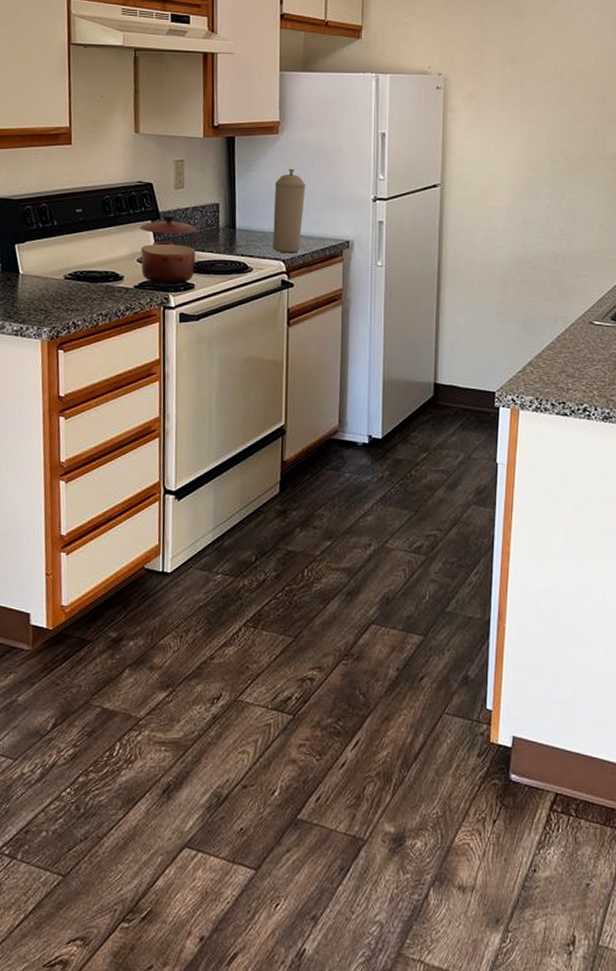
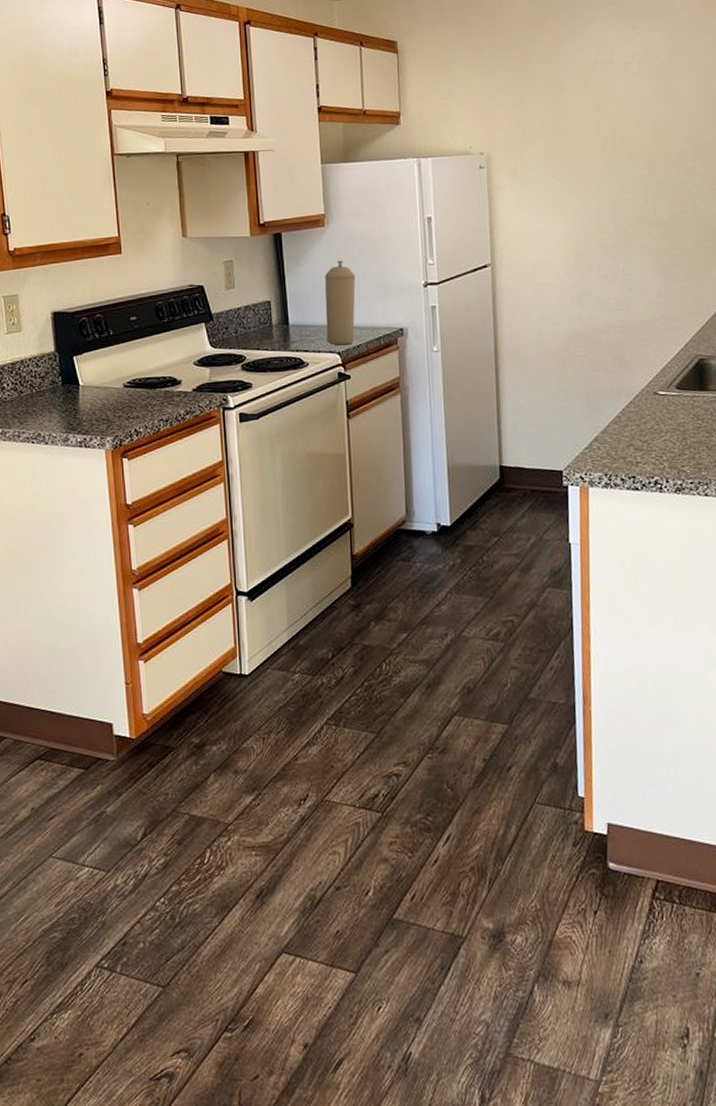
saucepan: present [140,214,198,283] -> none [195,315,251,385]

